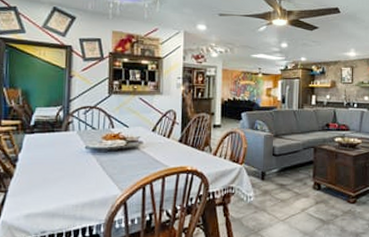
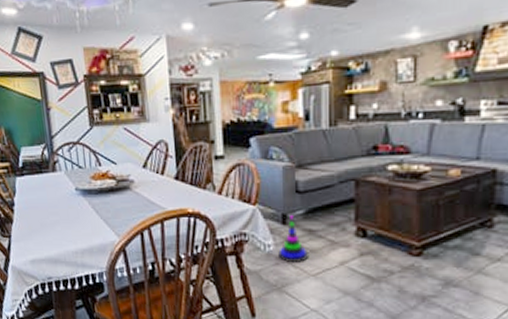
stacking toy: none [257,173,279,210] -> present [278,215,308,262]

